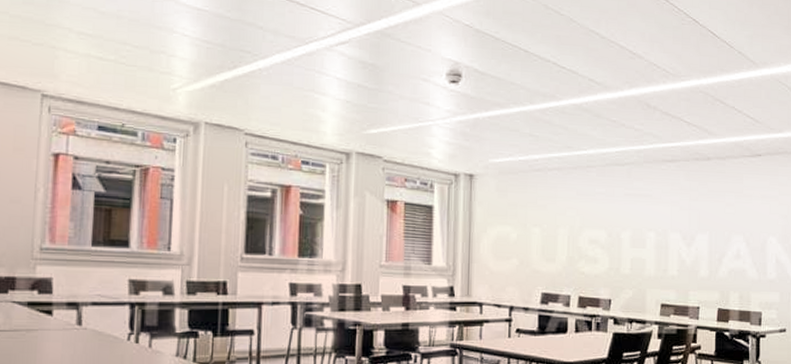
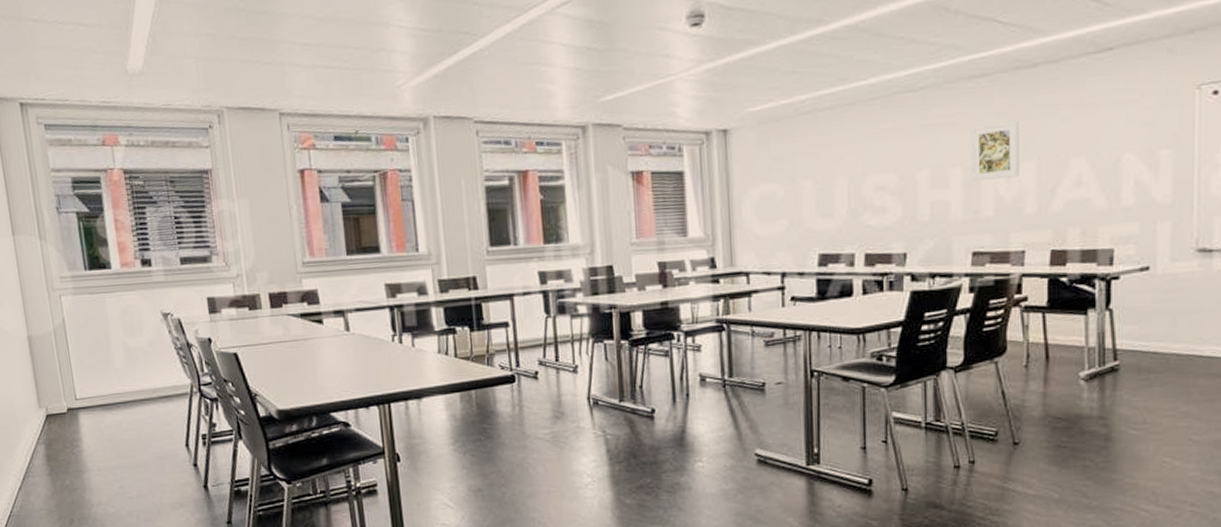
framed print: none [662,200,697,246] -> present [971,120,1020,182]

